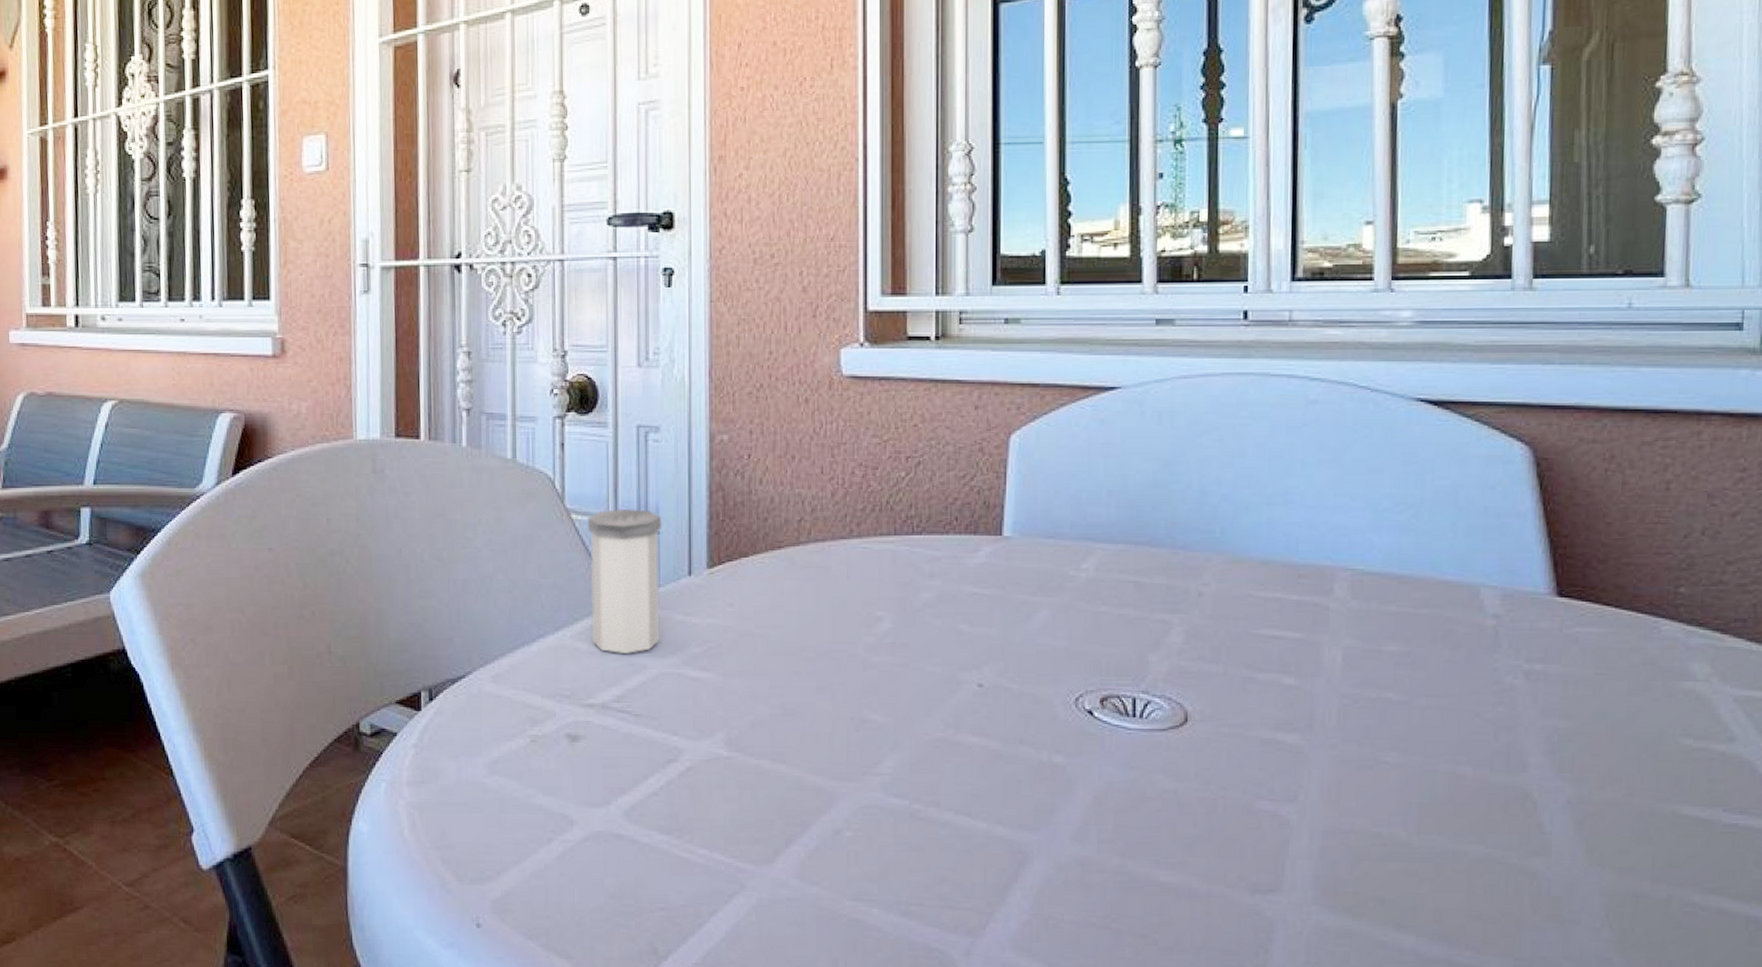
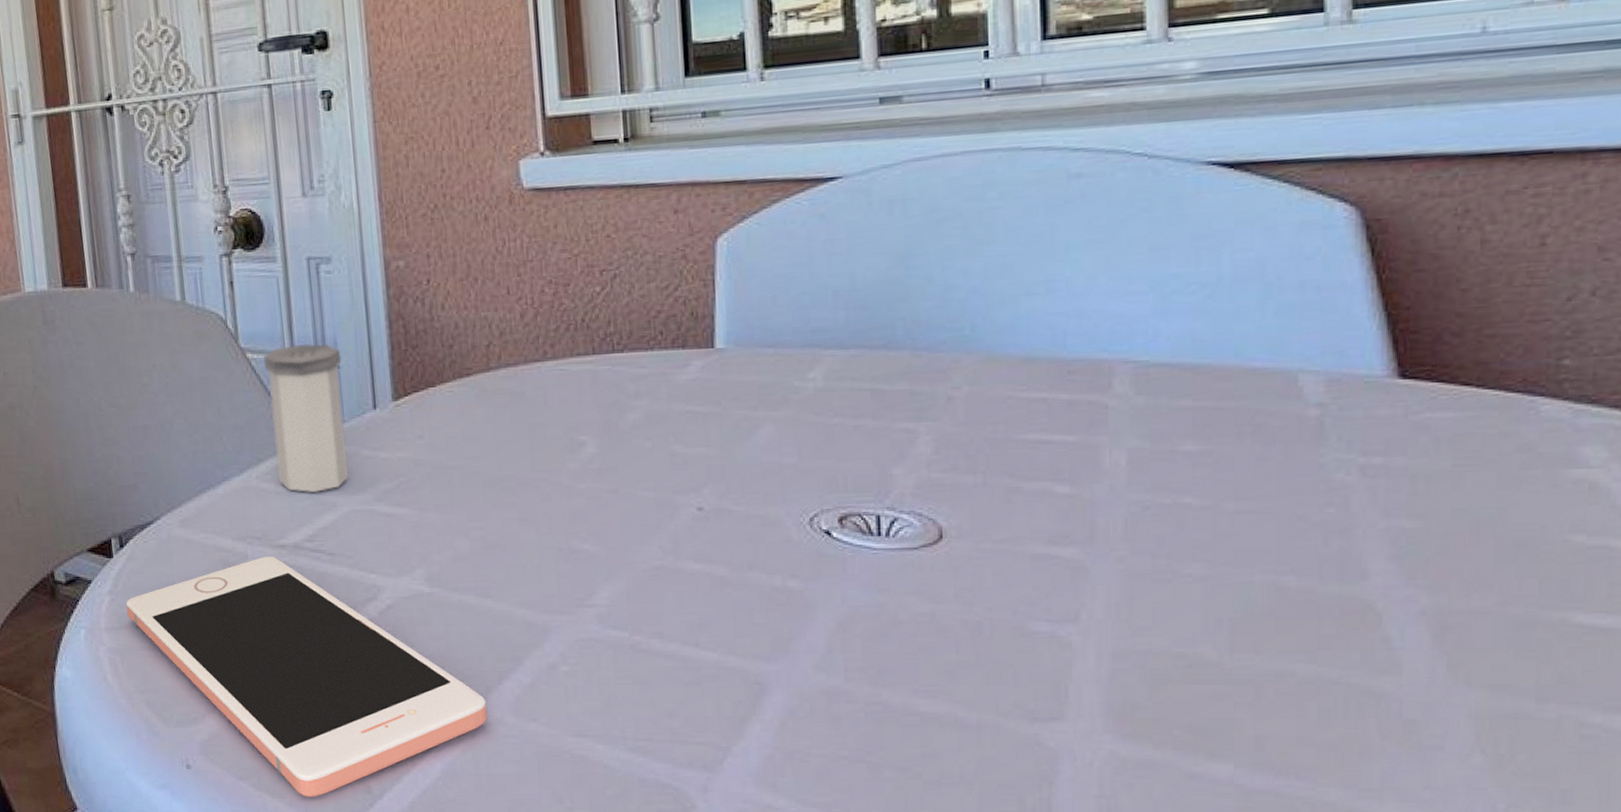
cell phone: none [430,714,773,958] -> present [126,556,487,797]

